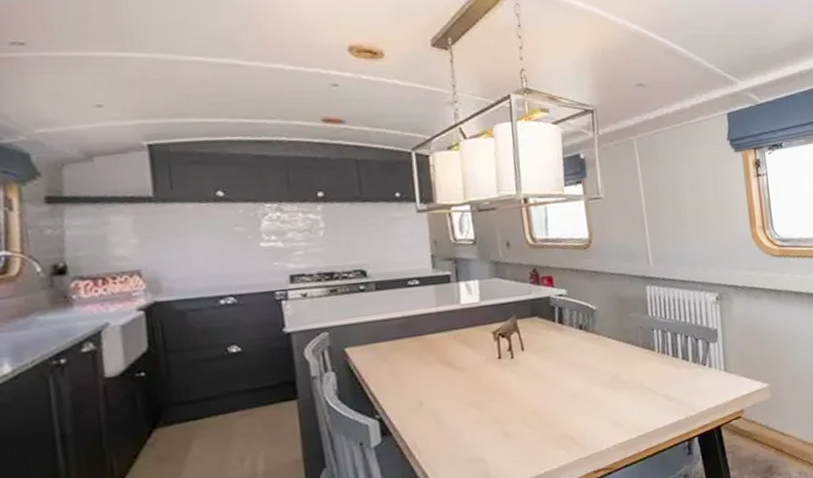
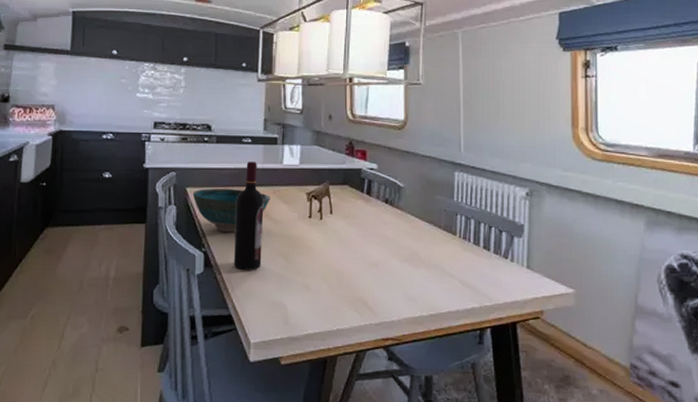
bowl: none [353,339,451,393] -> present [192,188,270,233]
wine bottle: none [410,306,451,431] -> present [233,162,264,270]

